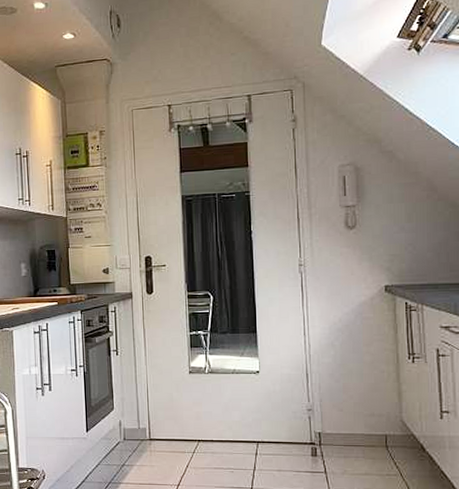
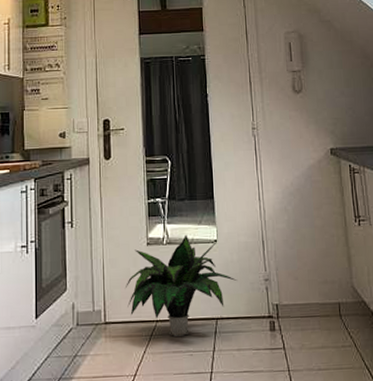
potted plant: none [168,365,279,455] -> present [124,234,237,336]

